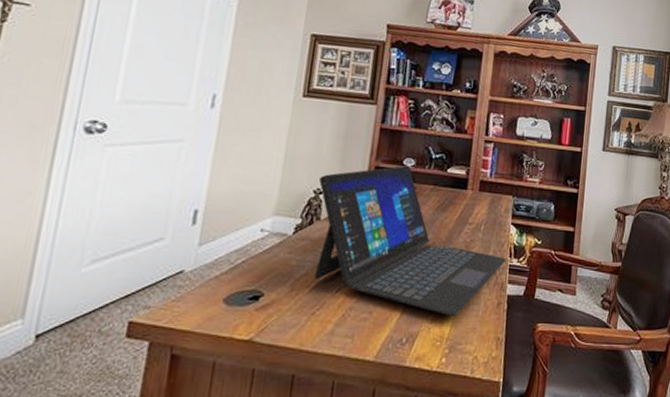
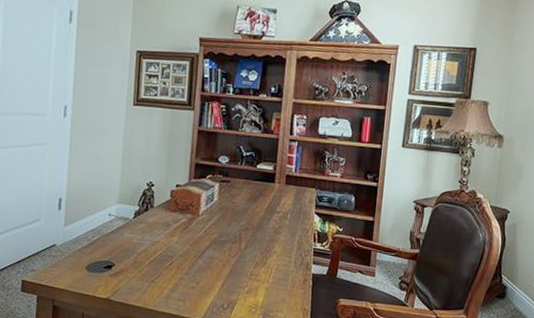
laptop: present [314,165,506,316] -> none [151,162,311,289]

